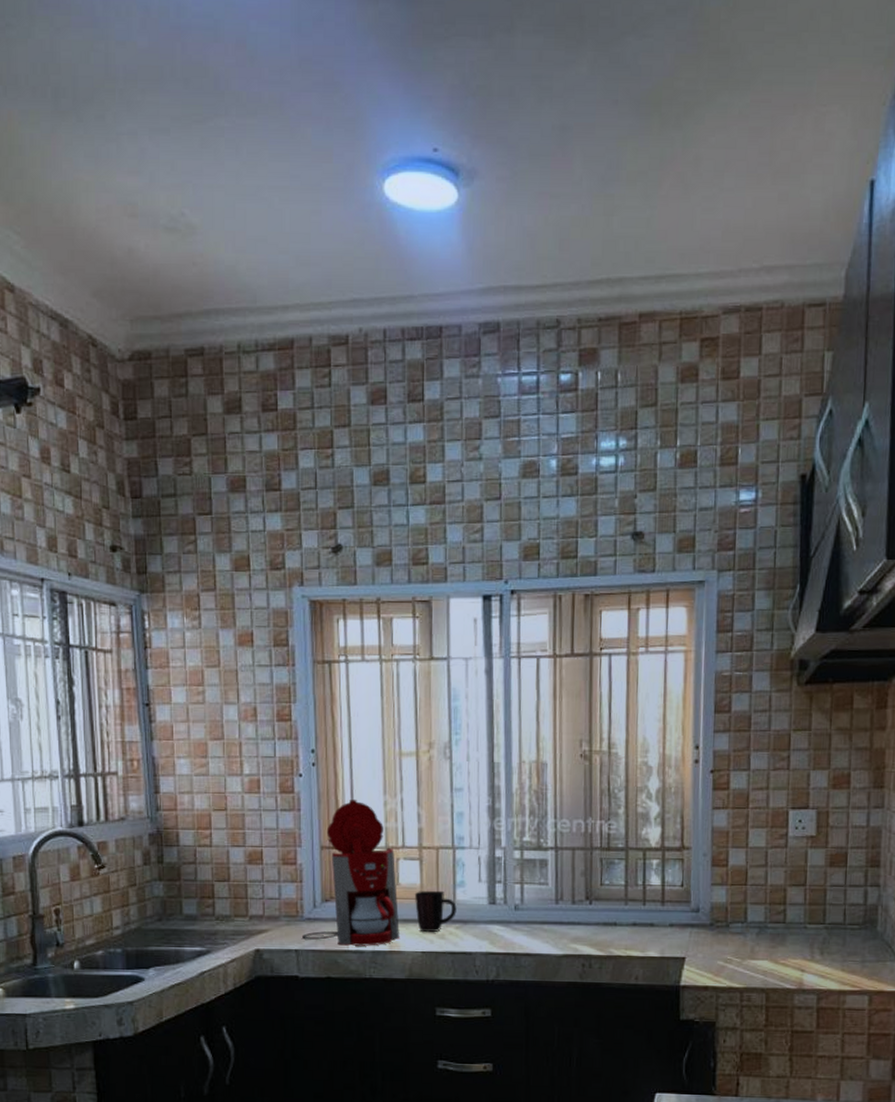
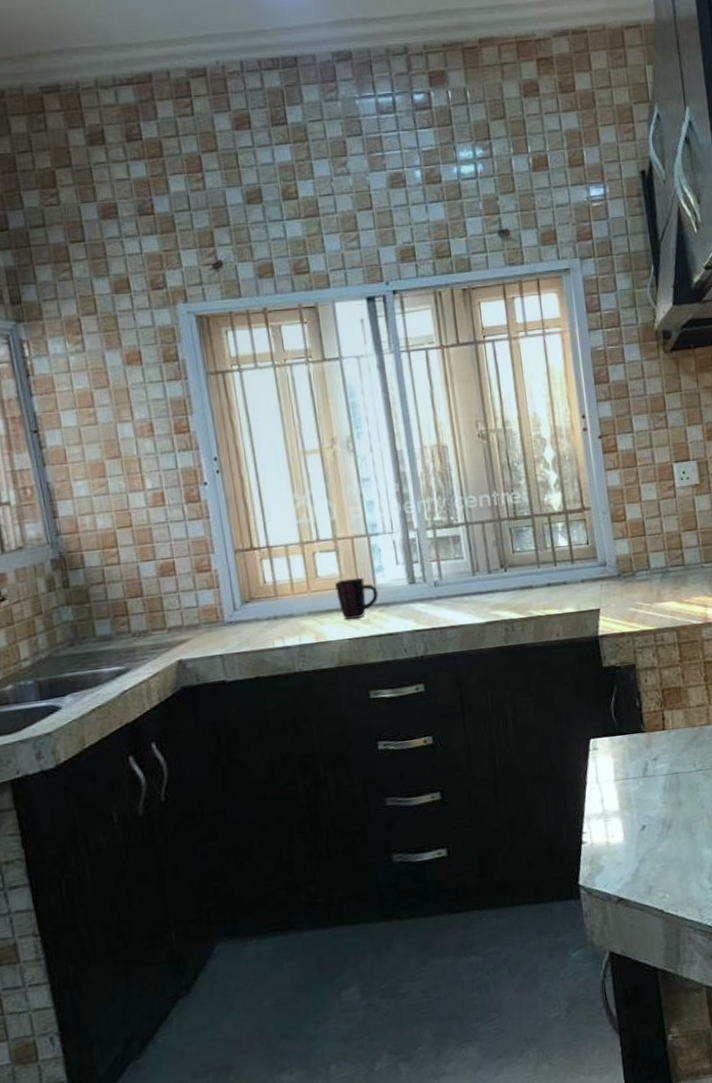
coffee maker: present [302,799,401,946] -> none [225,500,326,644]

